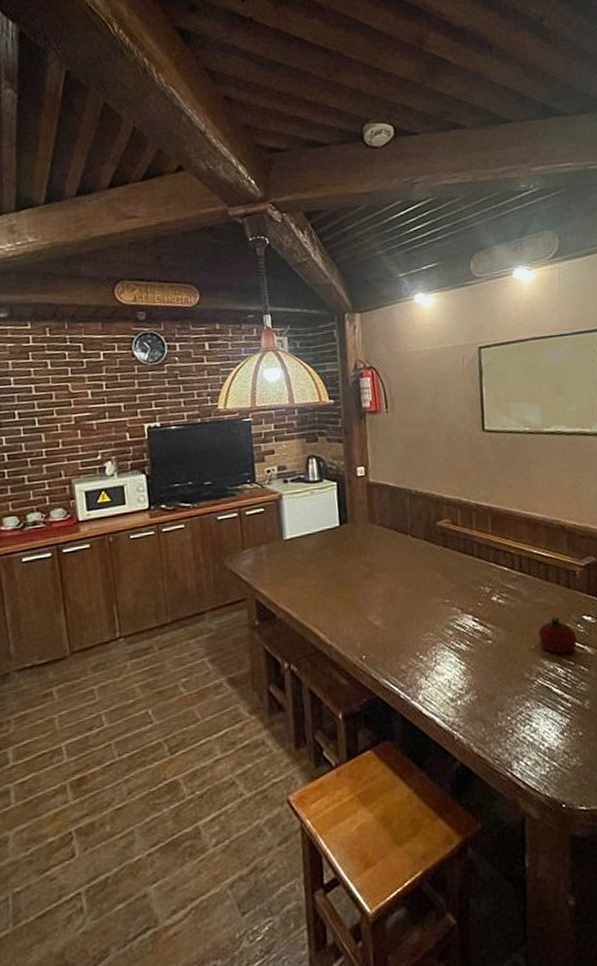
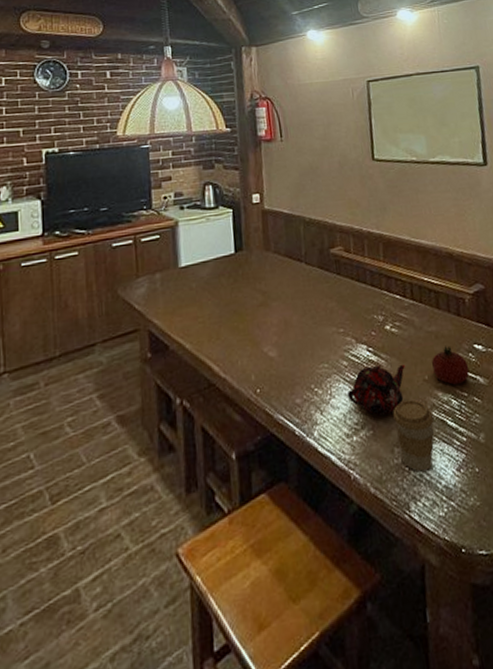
teapot: none [451,633,512,682] -> present [347,364,406,416]
coffee cup: none [497,667,539,735] -> present [393,399,435,472]

